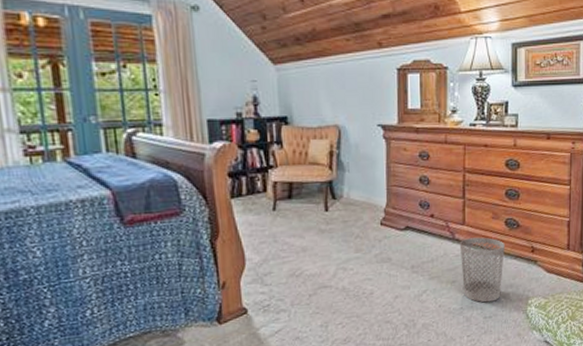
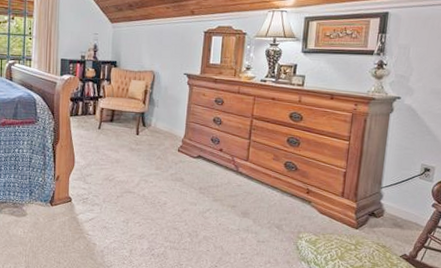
wastebasket: present [459,237,505,303] -> none [241,173,282,229]

